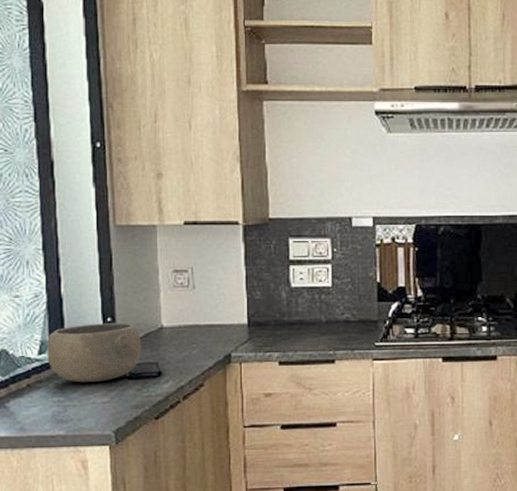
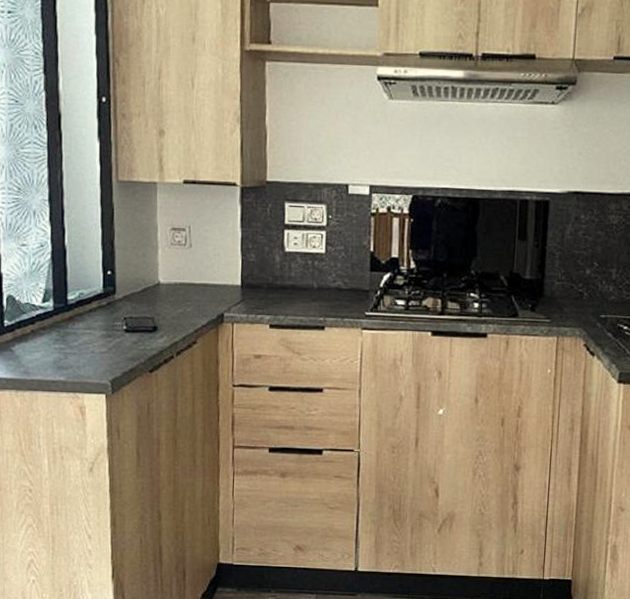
bowl: present [46,322,141,383] -> none [50,275,139,333]

